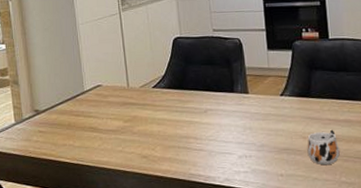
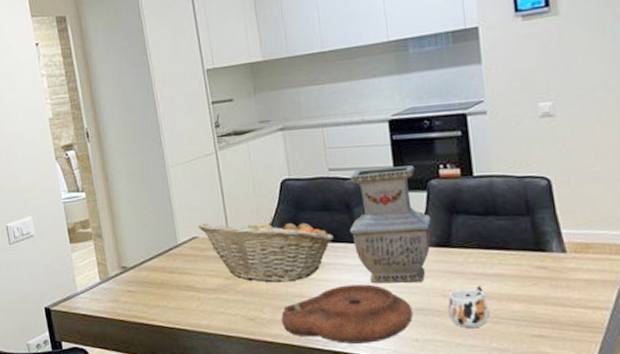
fruit basket: none [102,68,216,125] -> present [198,216,334,283]
plate: none [170,127,279,178] -> present [281,284,413,344]
vase: none [229,29,295,127] -> present [350,165,431,284]

